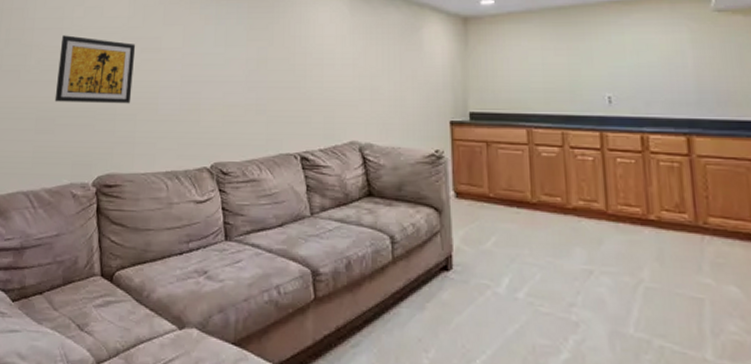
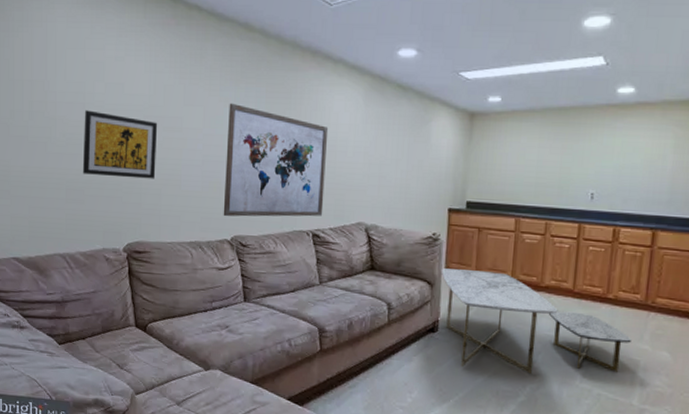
wall art: none [202,20,314,142] -> present [223,103,329,217]
coffee table: none [450,191,688,321] -> present [442,268,631,374]

